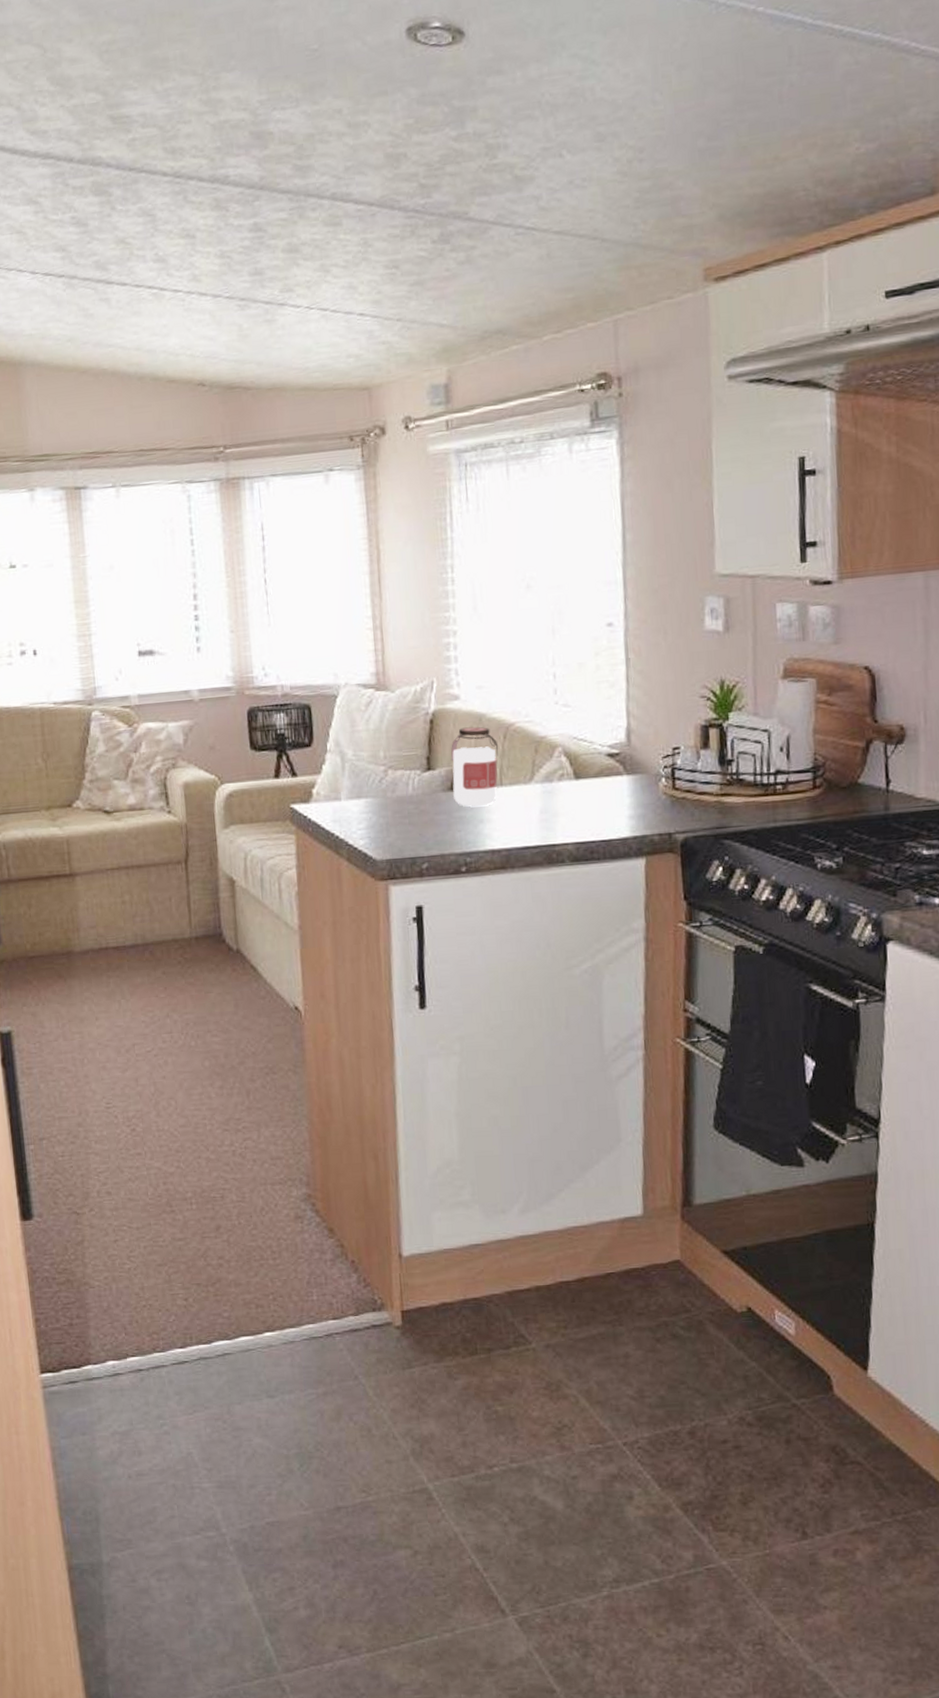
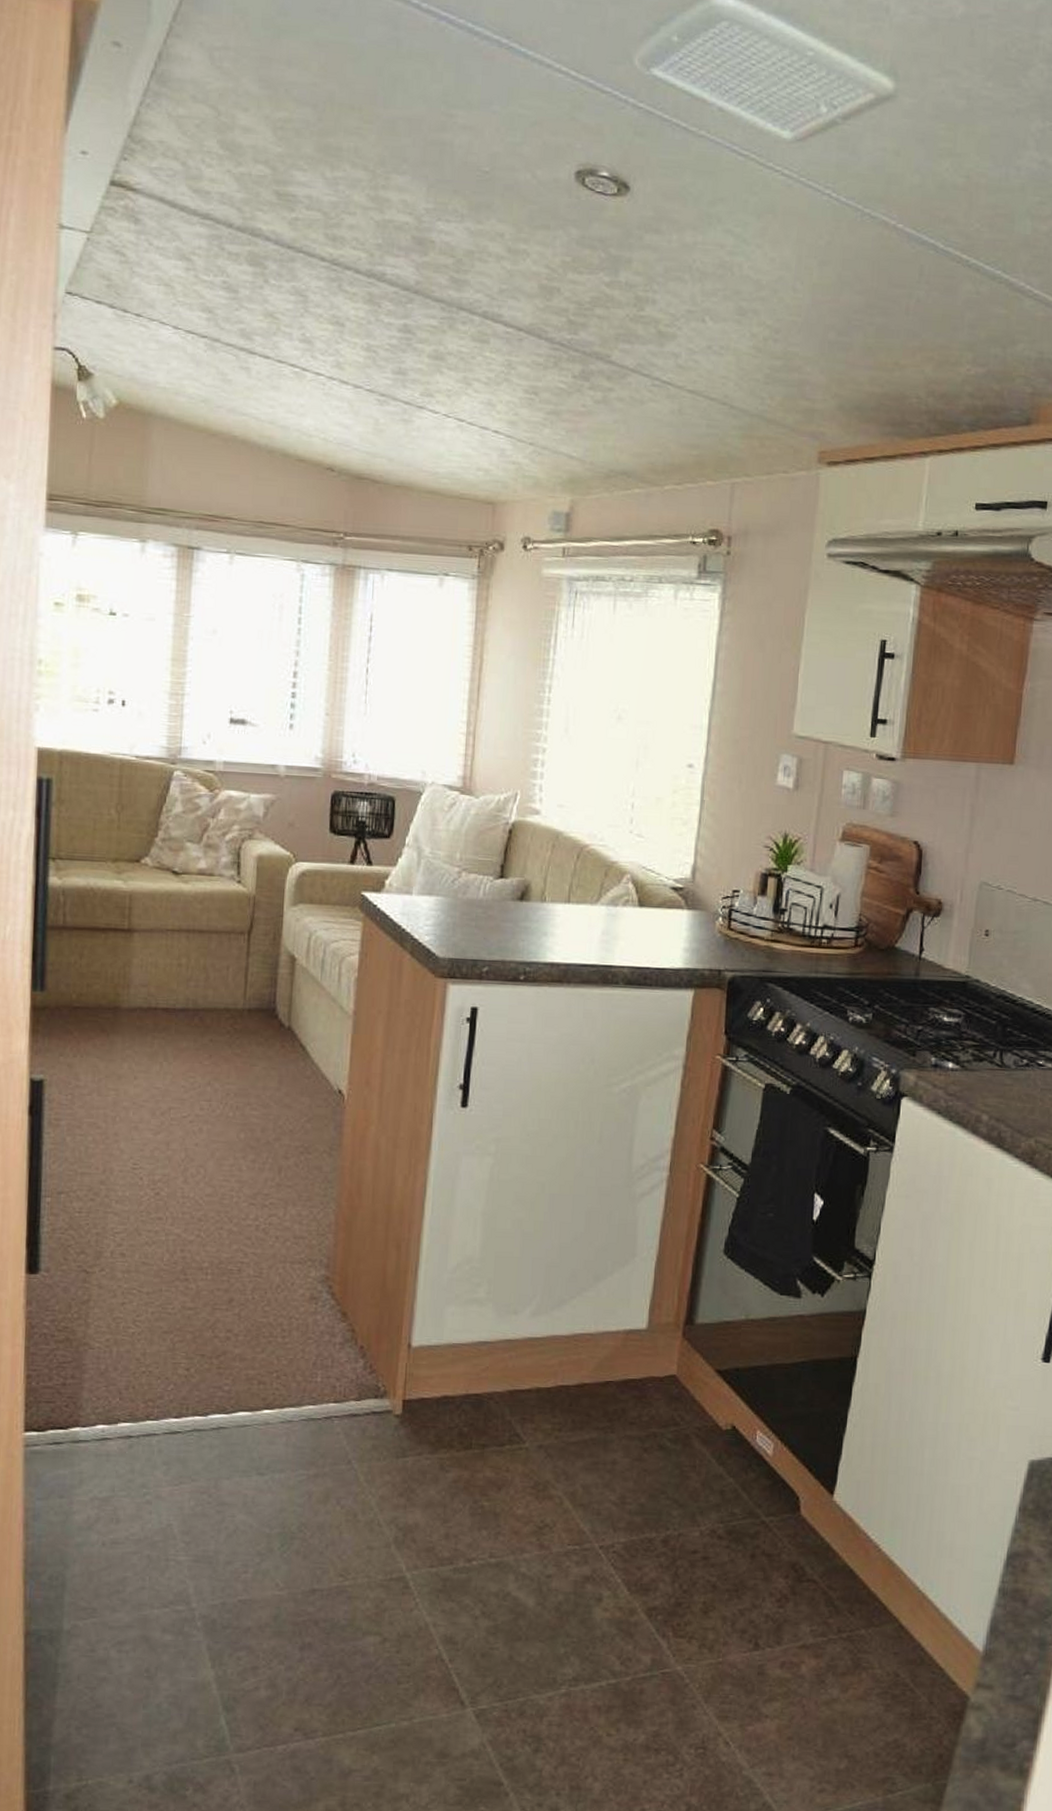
jar: present [451,726,499,807] -> none [522,842,571,919]

